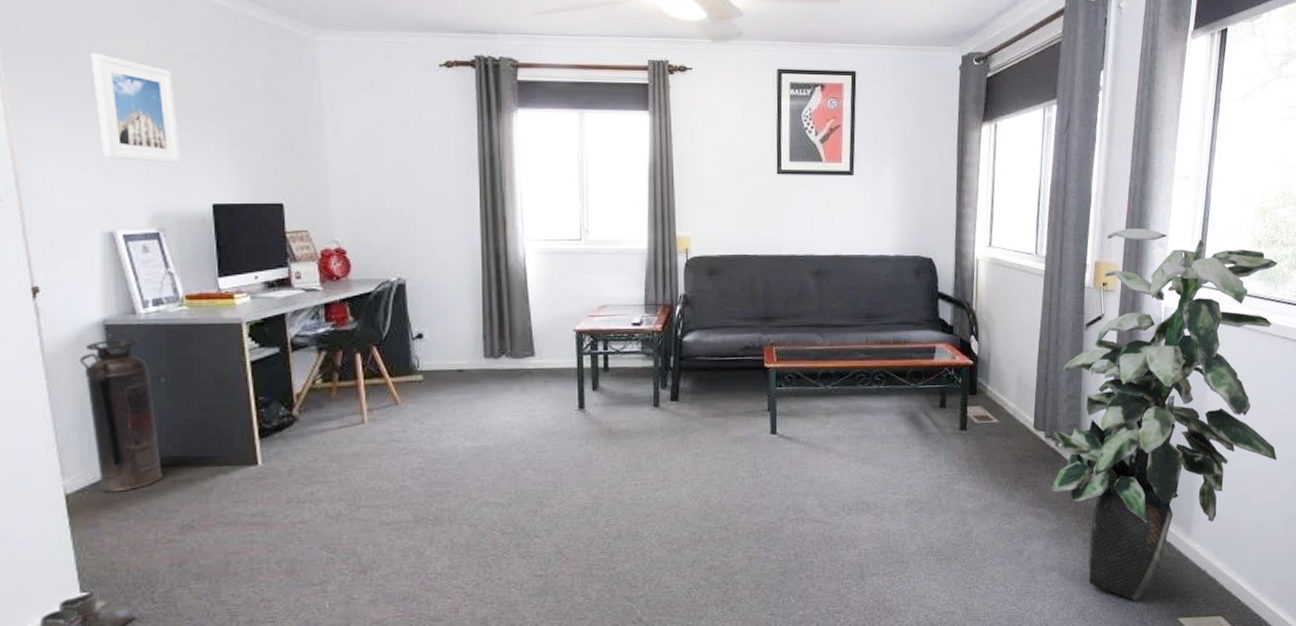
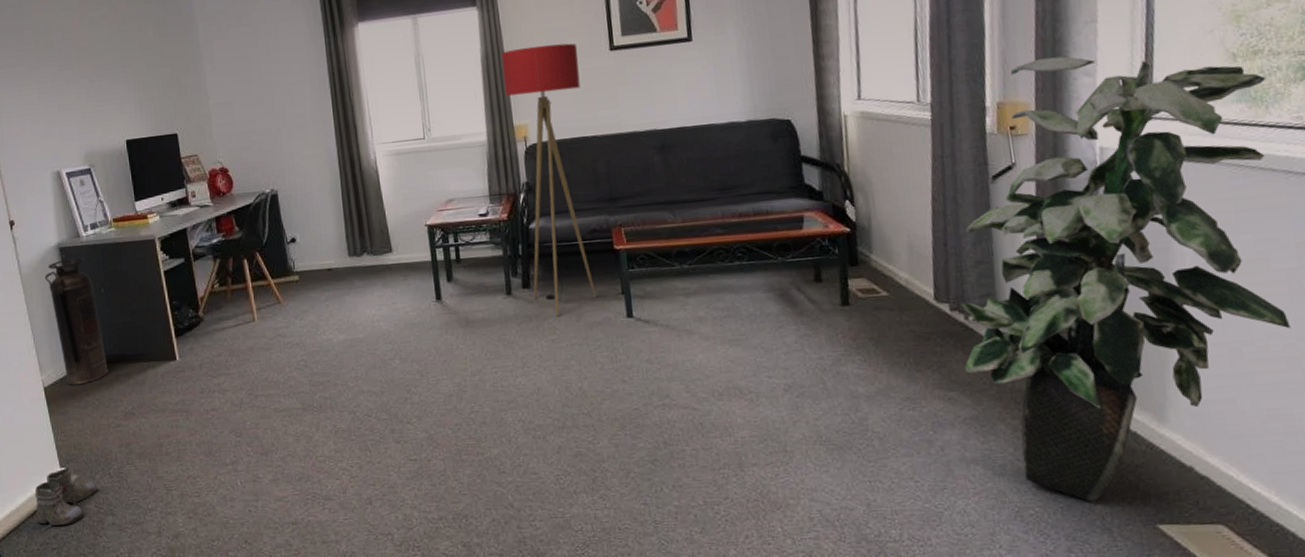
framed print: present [90,52,180,164] -> none [33,27,101,112]
floor lamp: none [669,159,747,431] -> present [501,43,597,317]

